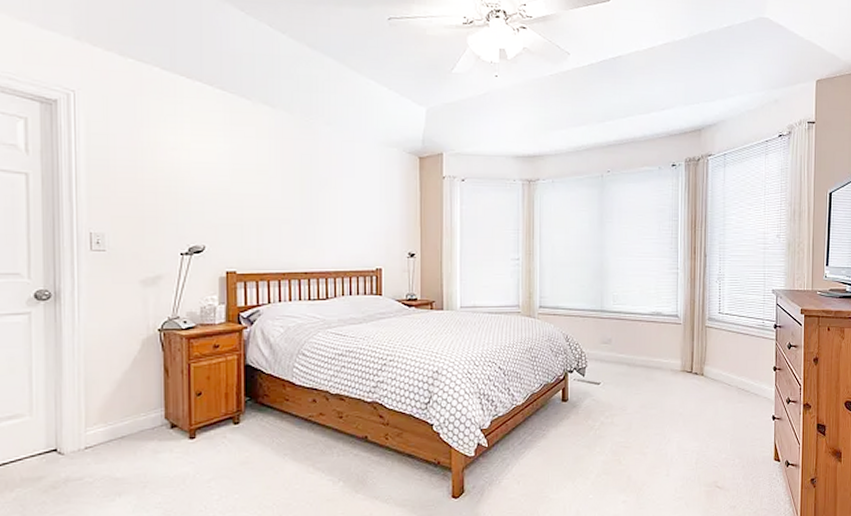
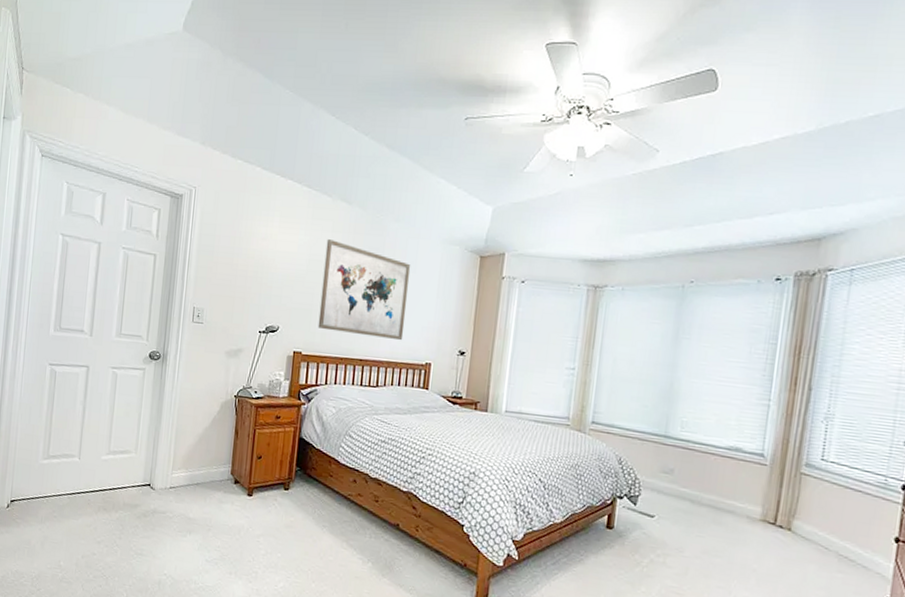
wall art: none [251,146,349,249] -> present [317,239,411,341]

